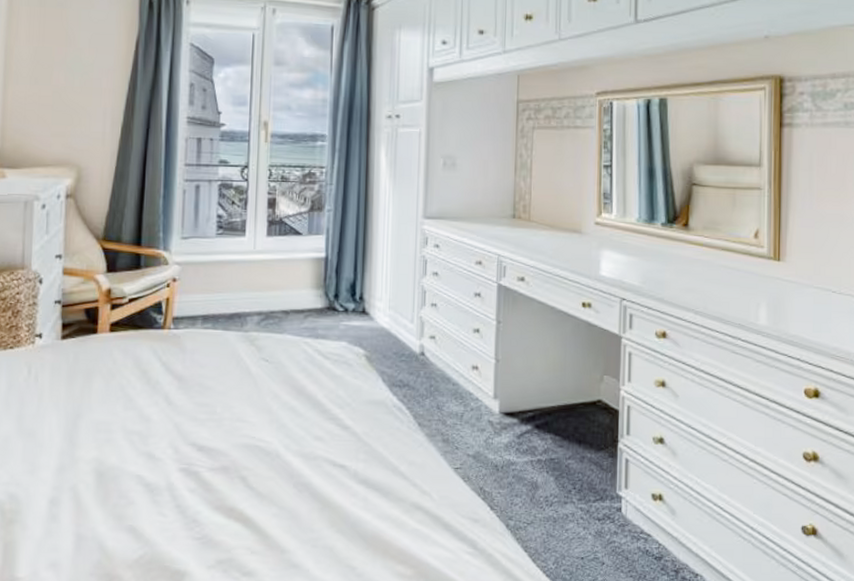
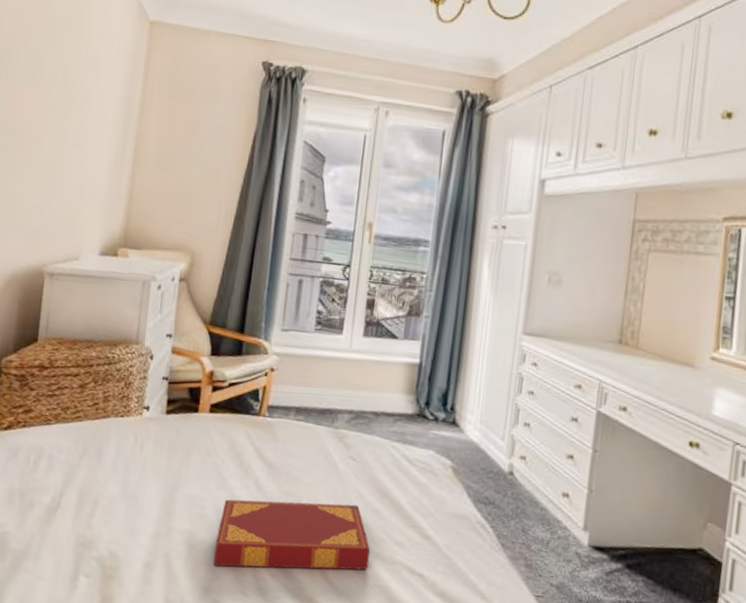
hardback book: none [126,406,290,491] -> present [213,499,370,570]

